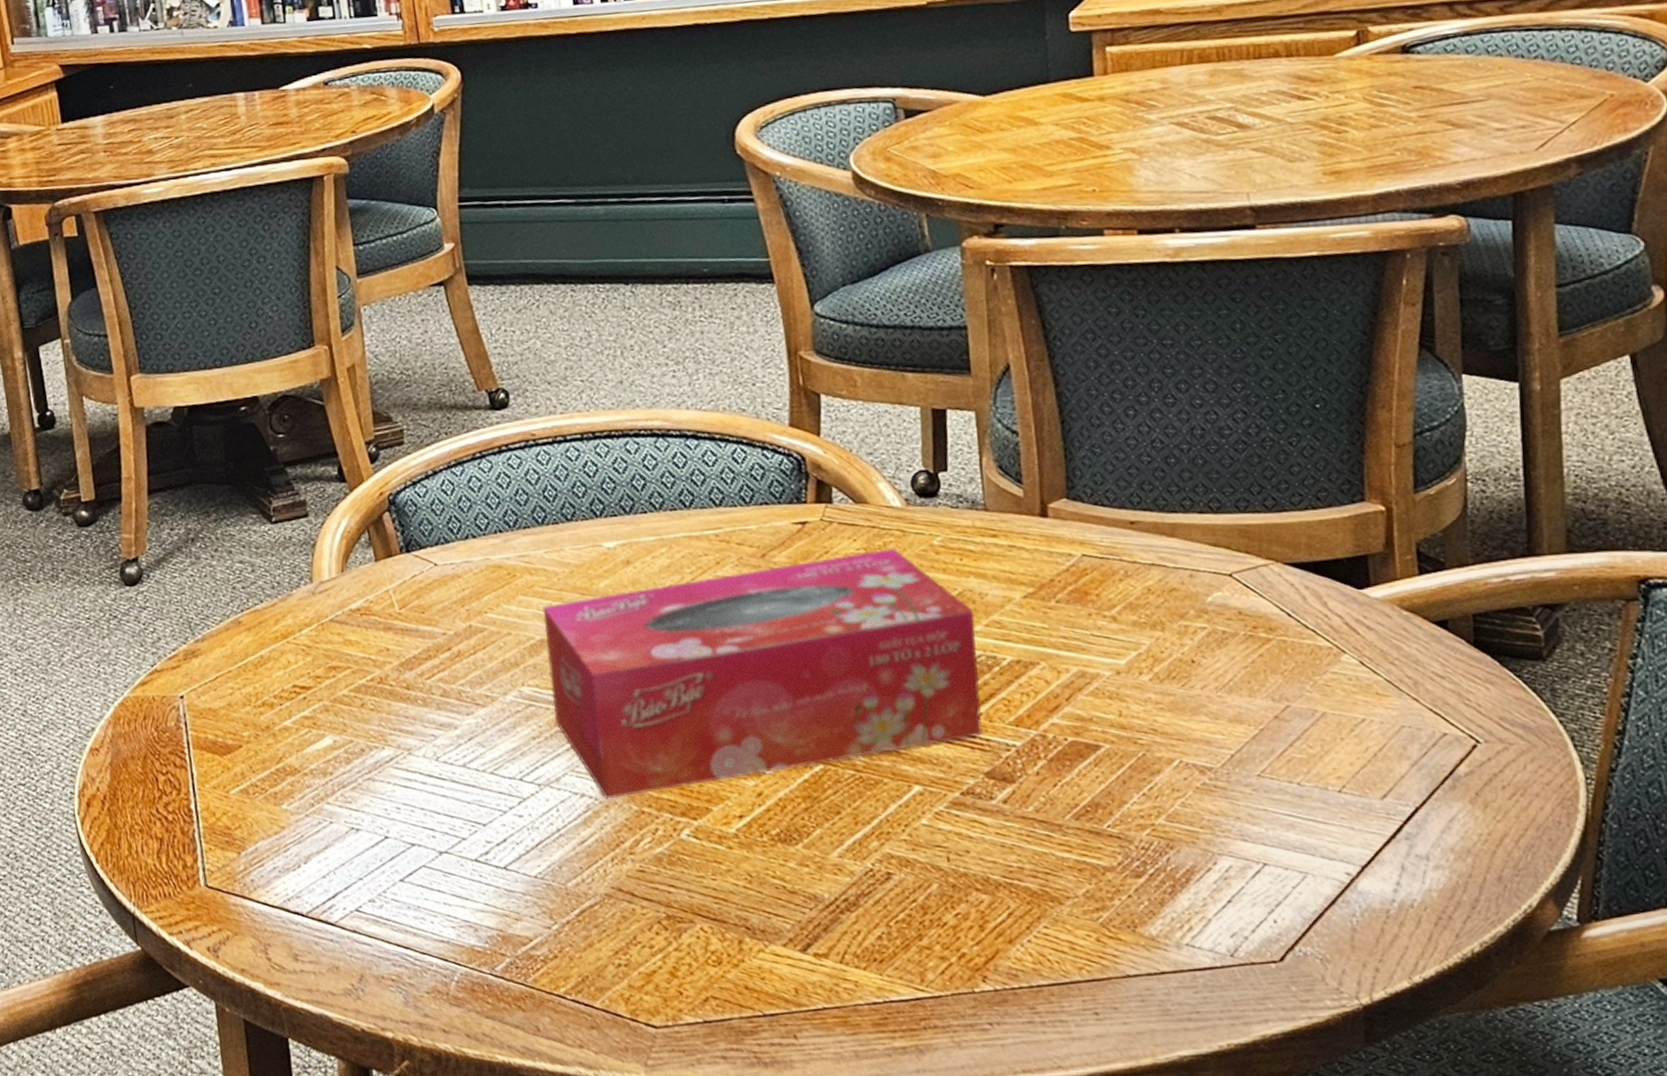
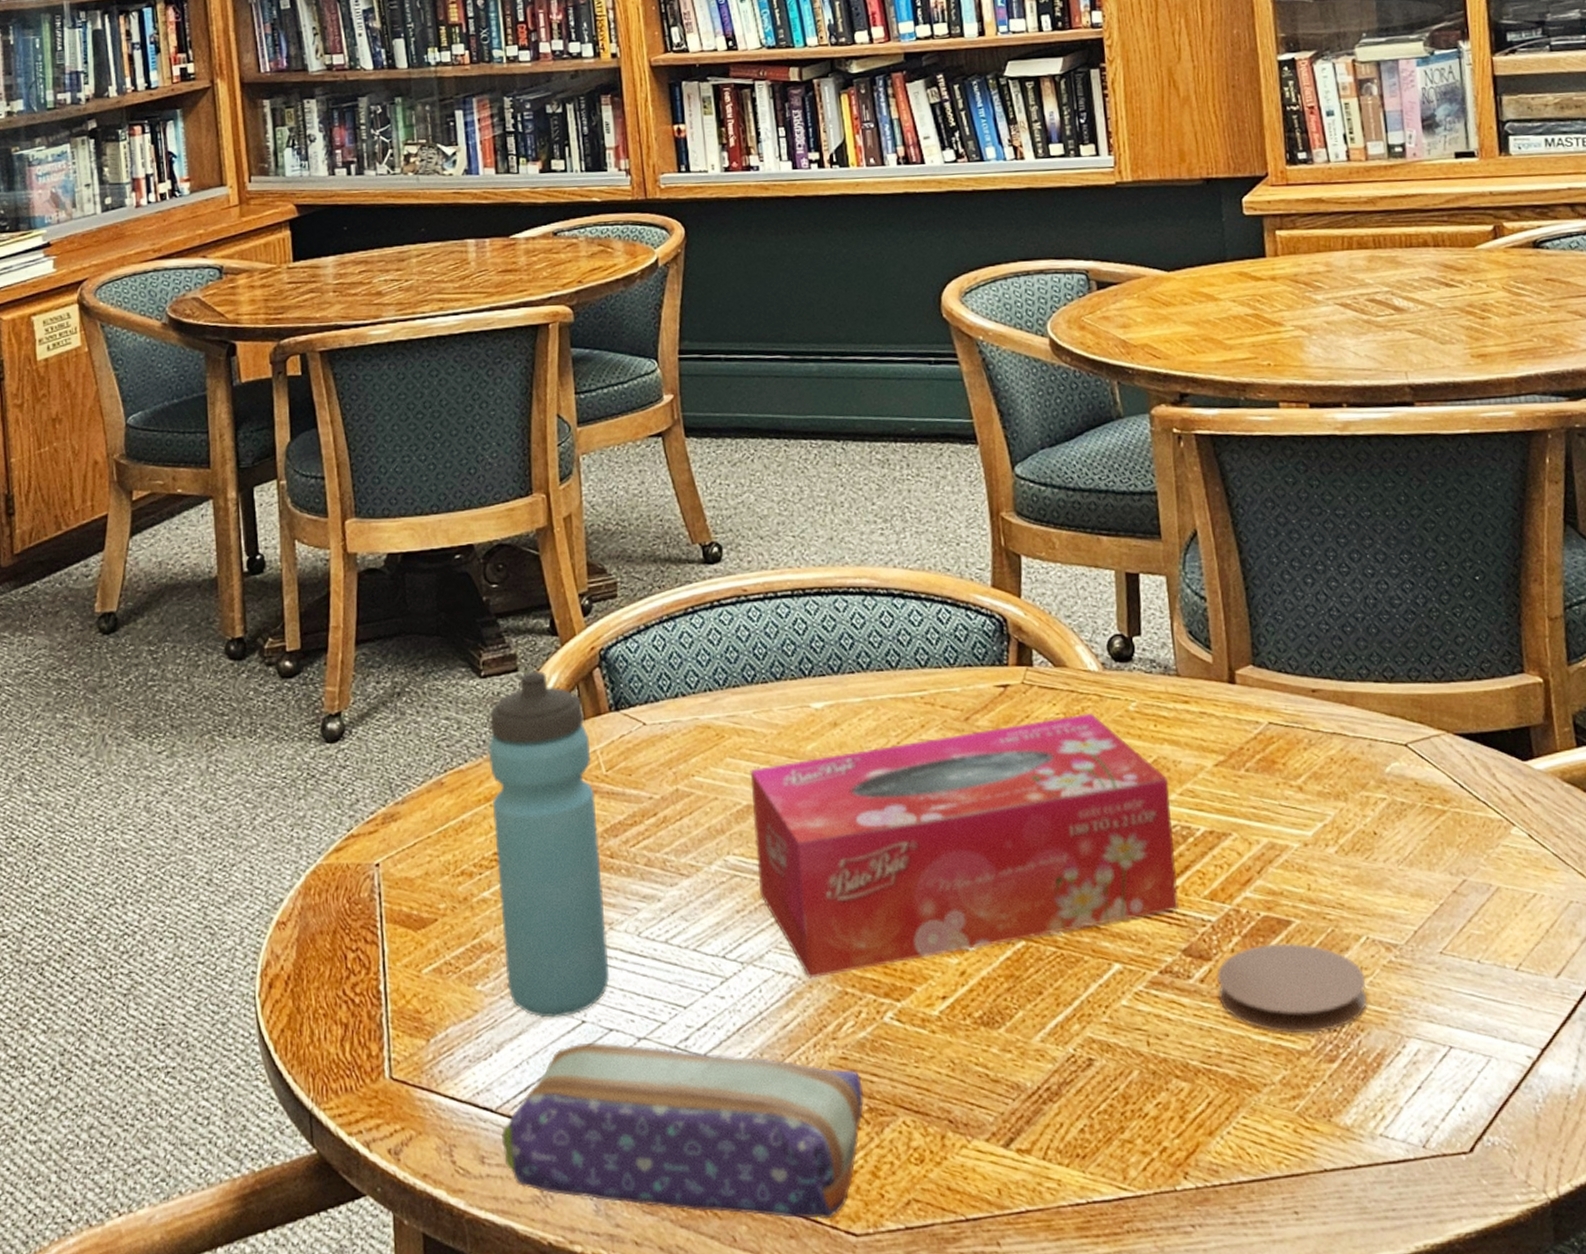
water bottle: none [282,516,410,834] -> present [488,671,610,1018]
pencil case: none [313,856,661,1013] -> present [502,1043,864,1220]
coaster: none [1021,766,1179,851] -> present [1217,943,1368,1034]

